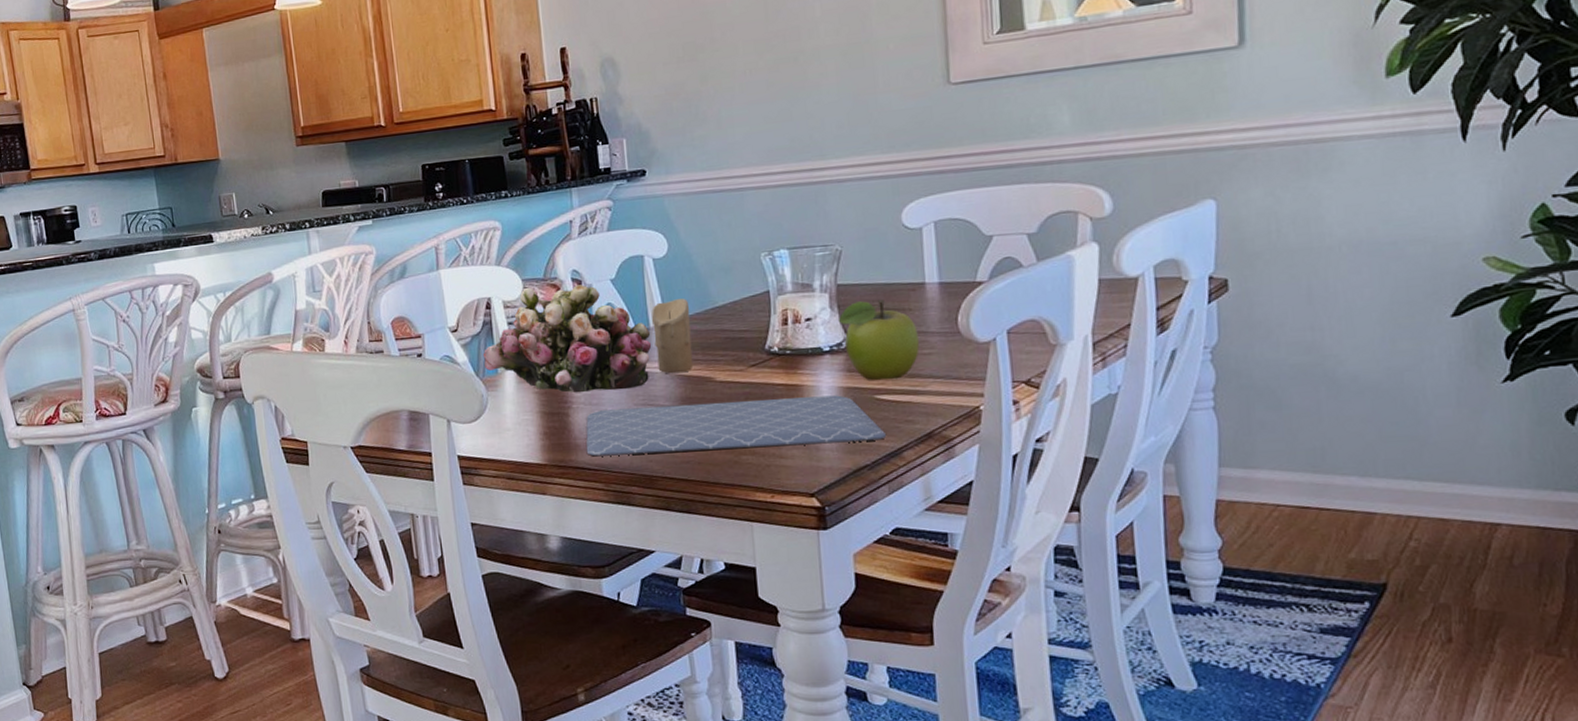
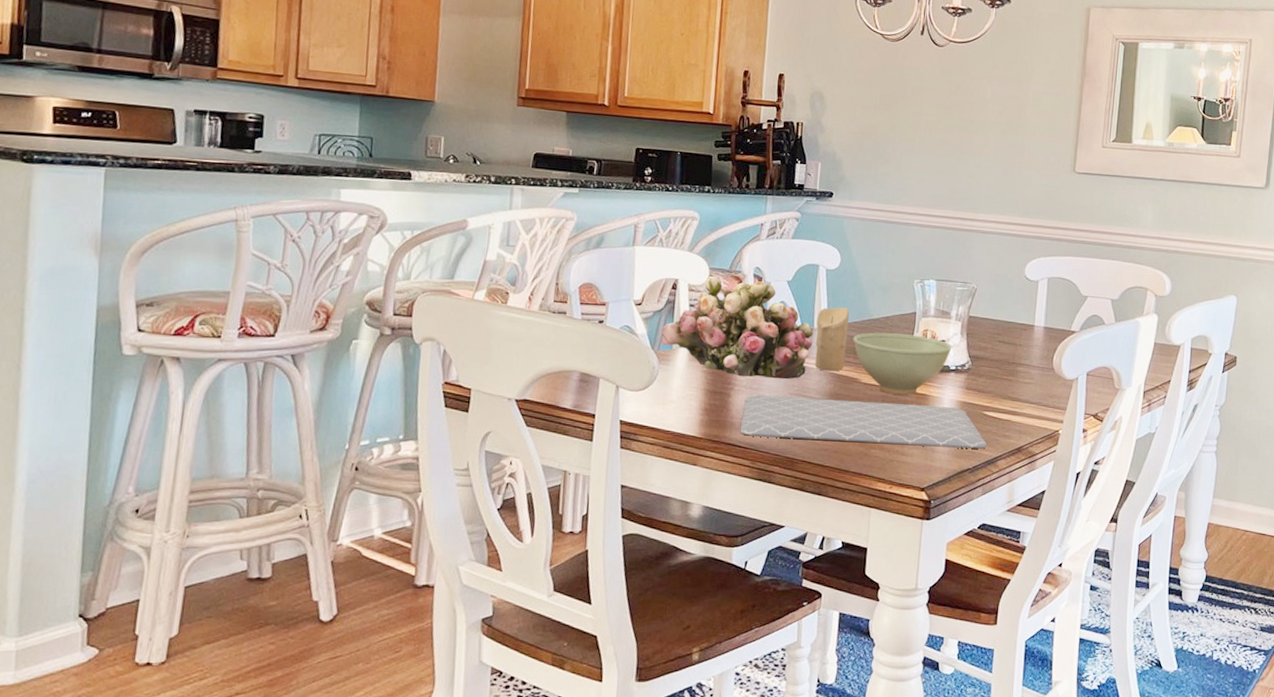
bowl: none [698,317,822,390] -> present [853,332,952,395]
fruit: present [839,299,919,381] -> none [966,332,1023,401]

